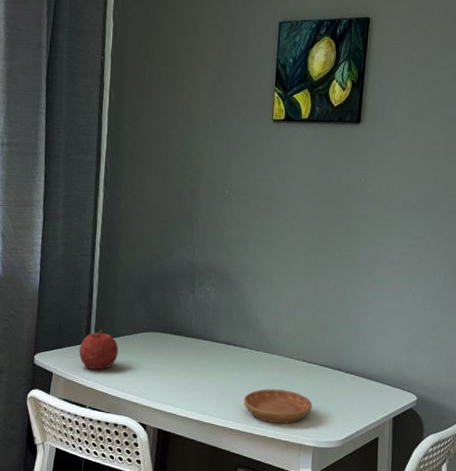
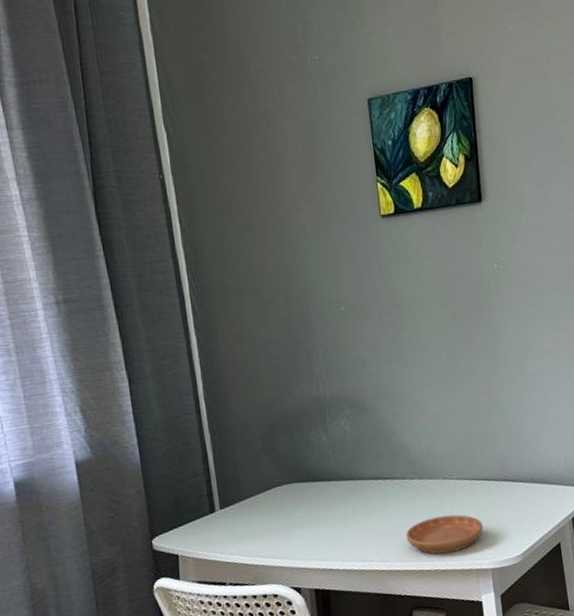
fruit: present [79,330,119,370] -> none [204,494,252,542]

